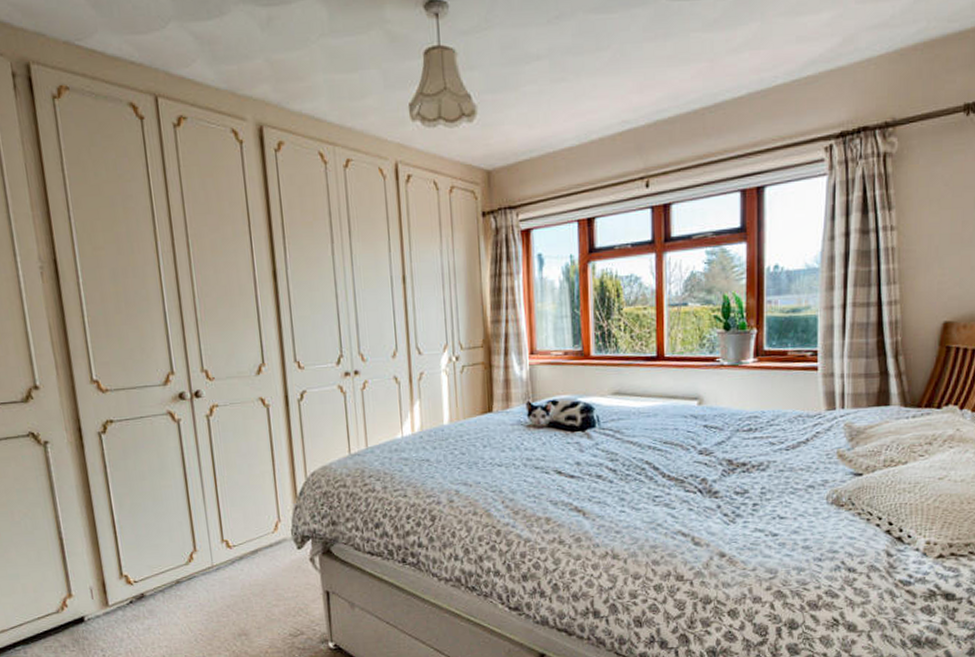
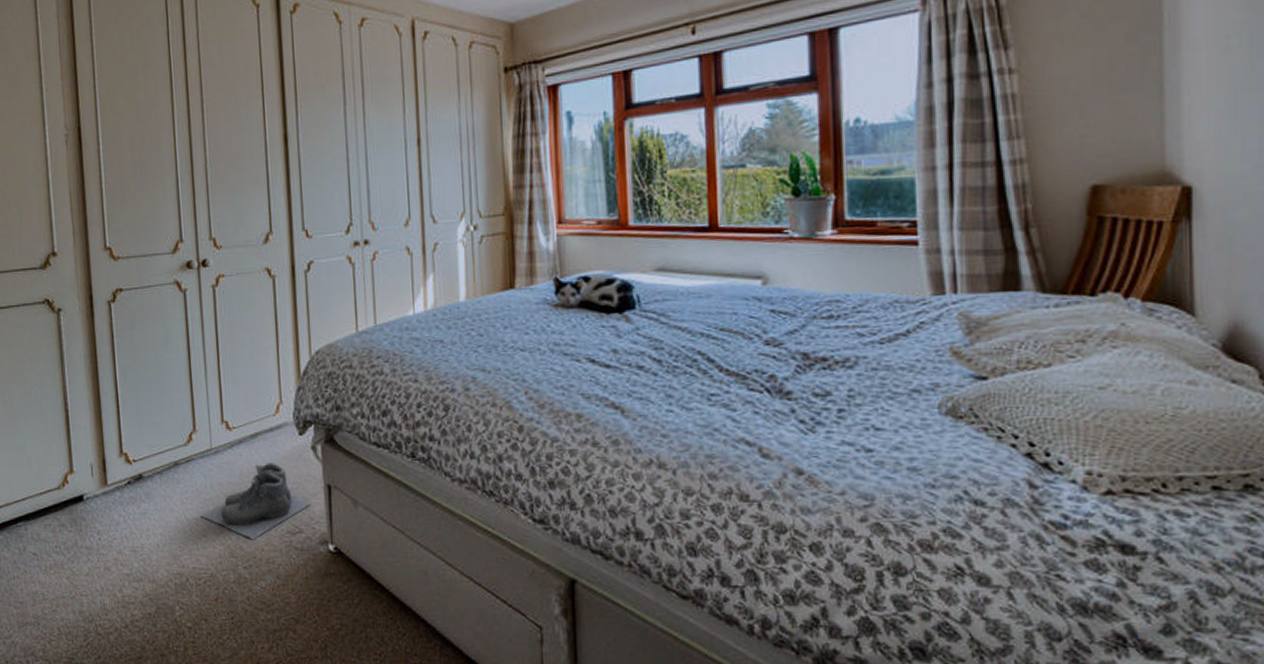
boots: none [205,575,312,644] -> present [201,463,312,540]

